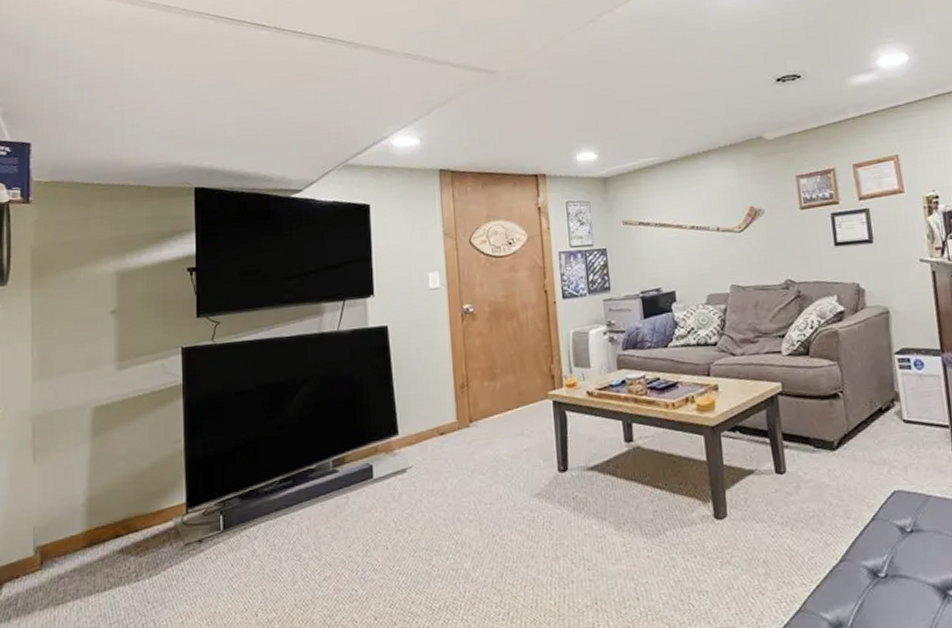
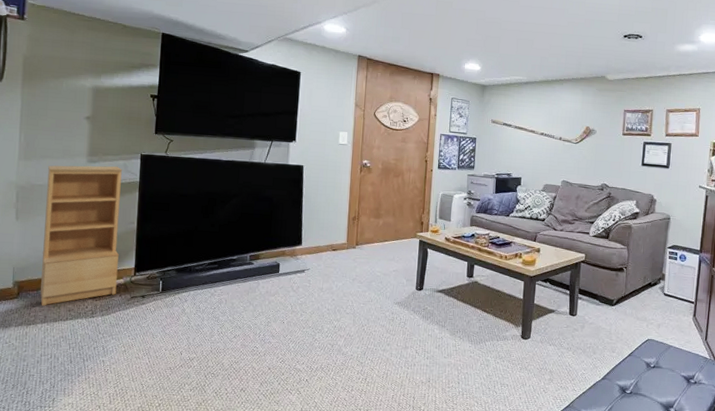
bookshelf: none [68,368,166,575] -> present [40,165,122,306]

